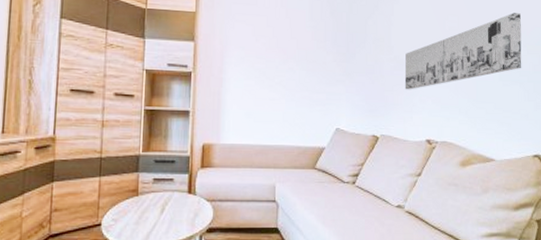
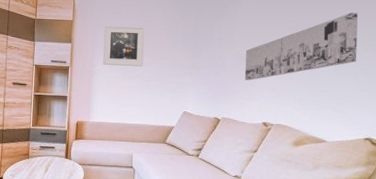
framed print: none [235,19,287,72] -> present [102,25,145,67]

